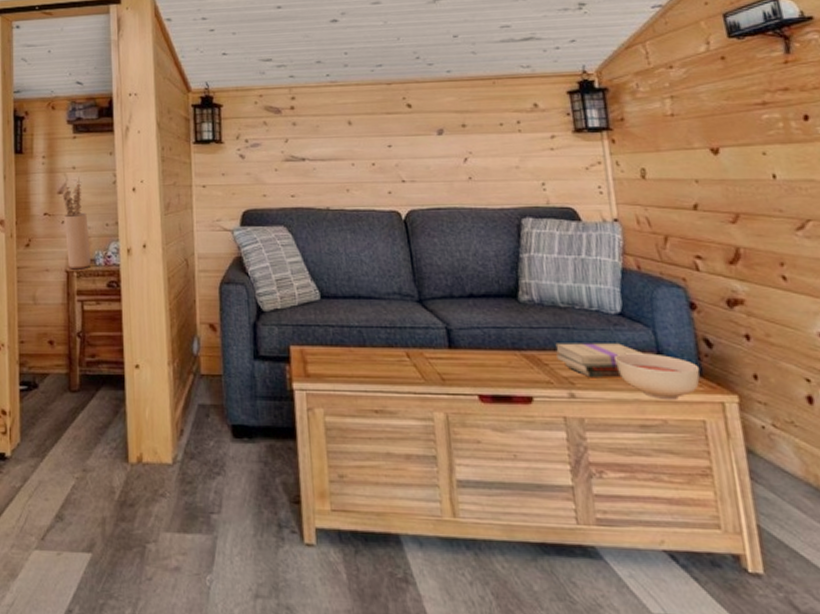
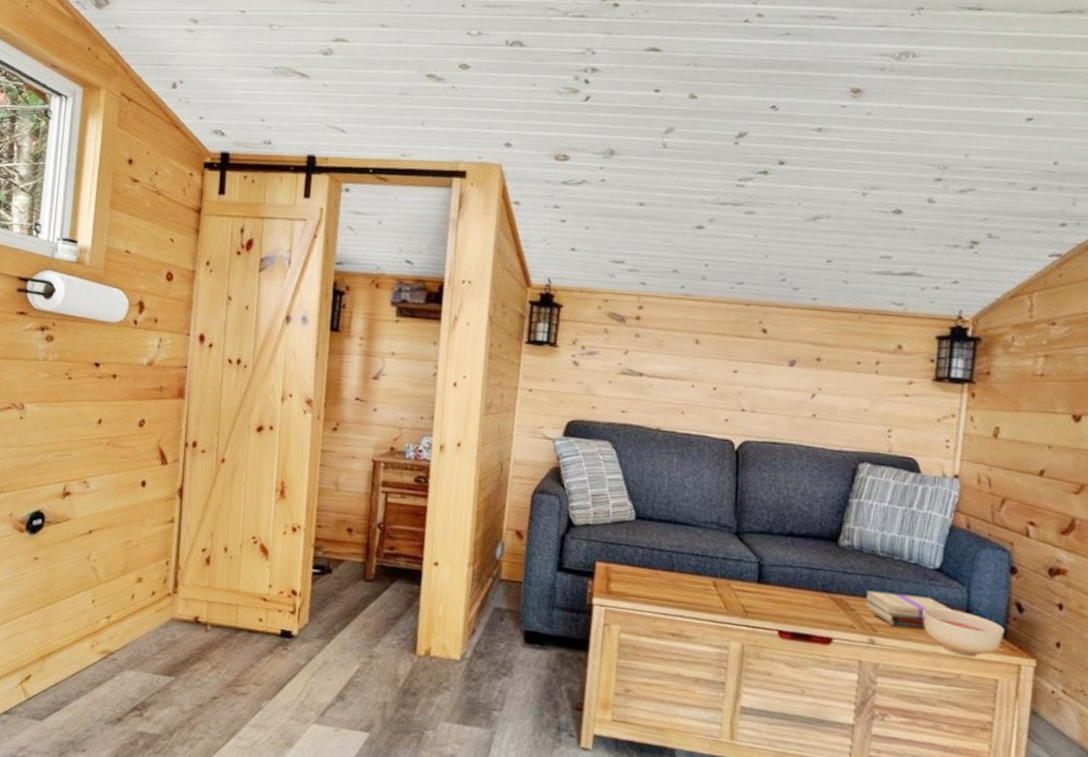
vase: present [62,176,91,270] -> none [375,363,402,461]

